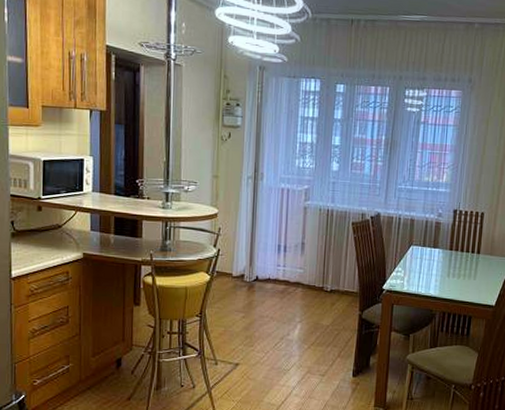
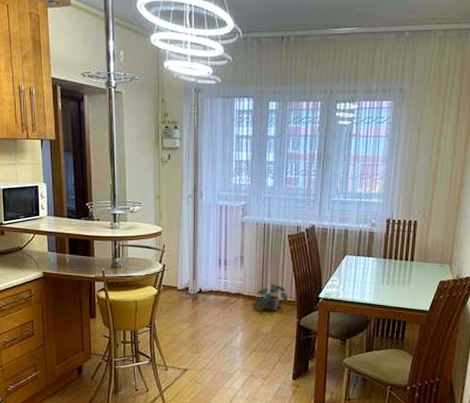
potted plant: none [314,272,351,303] -> present [254,283,289,312]

